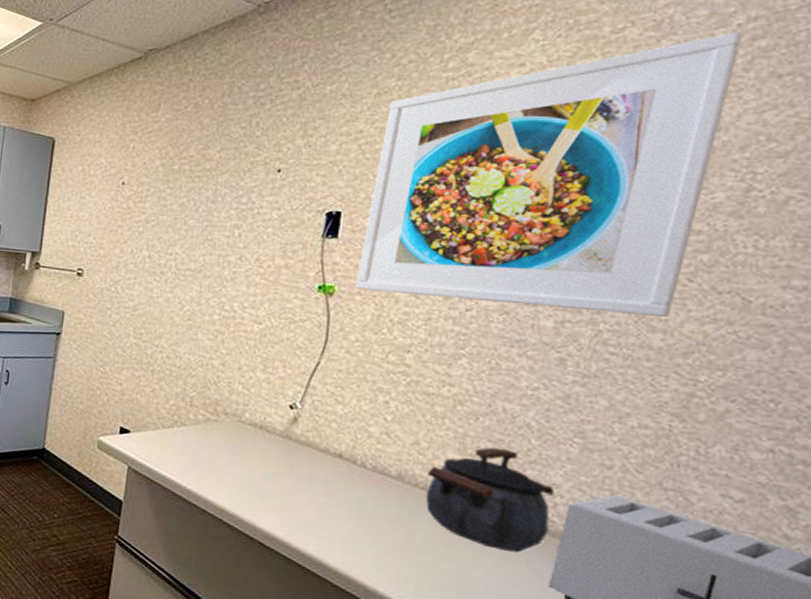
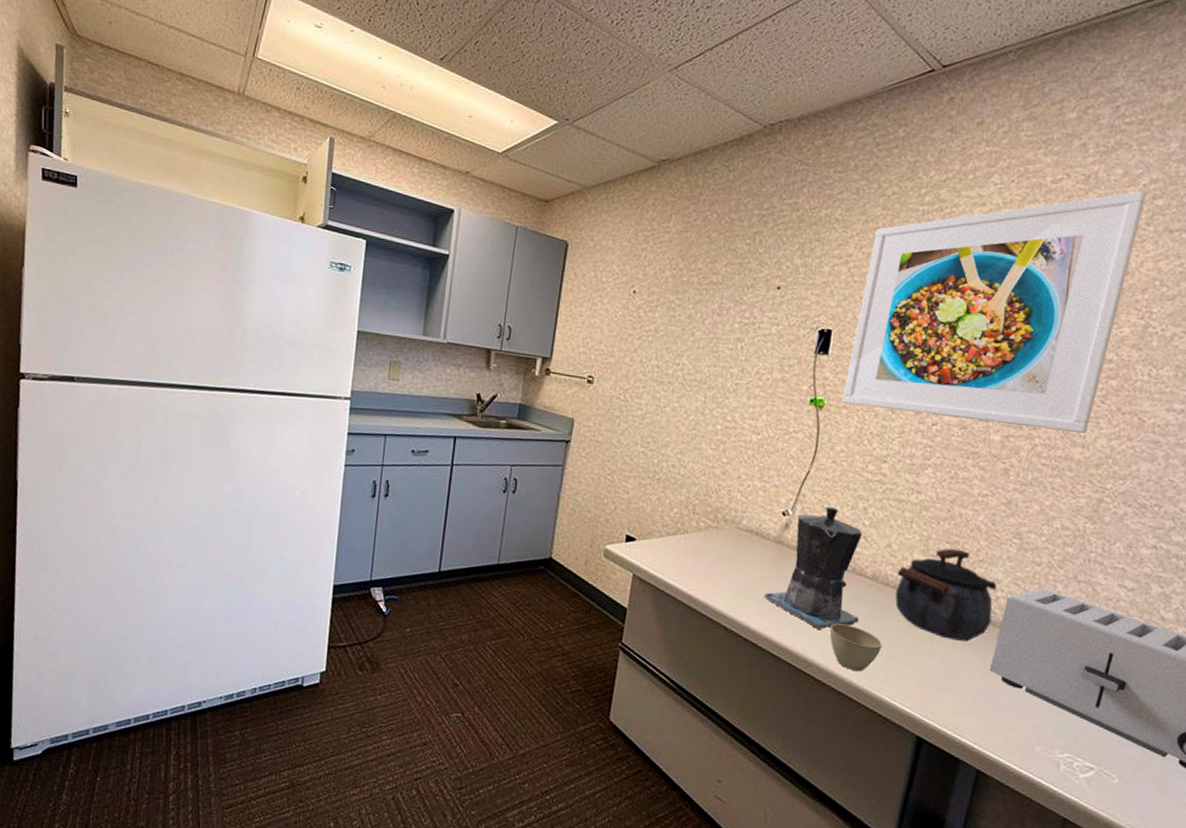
coffee maker: none [271,400,384,531] -> present [764,506,862,629]
cup: none [348,525,413,580] -> present [829,623,883,672]

